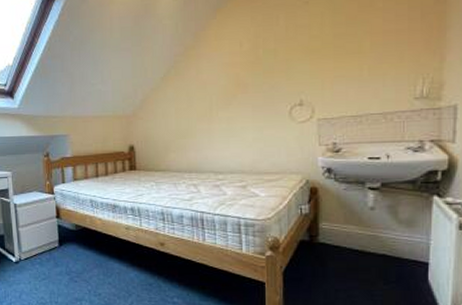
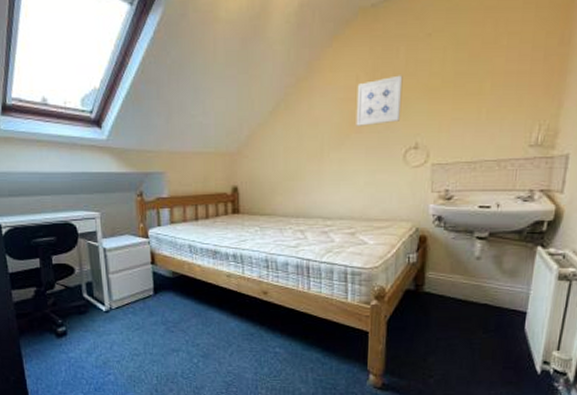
wall art: none [241,39,284,87] -> present [356,75,403,126]

